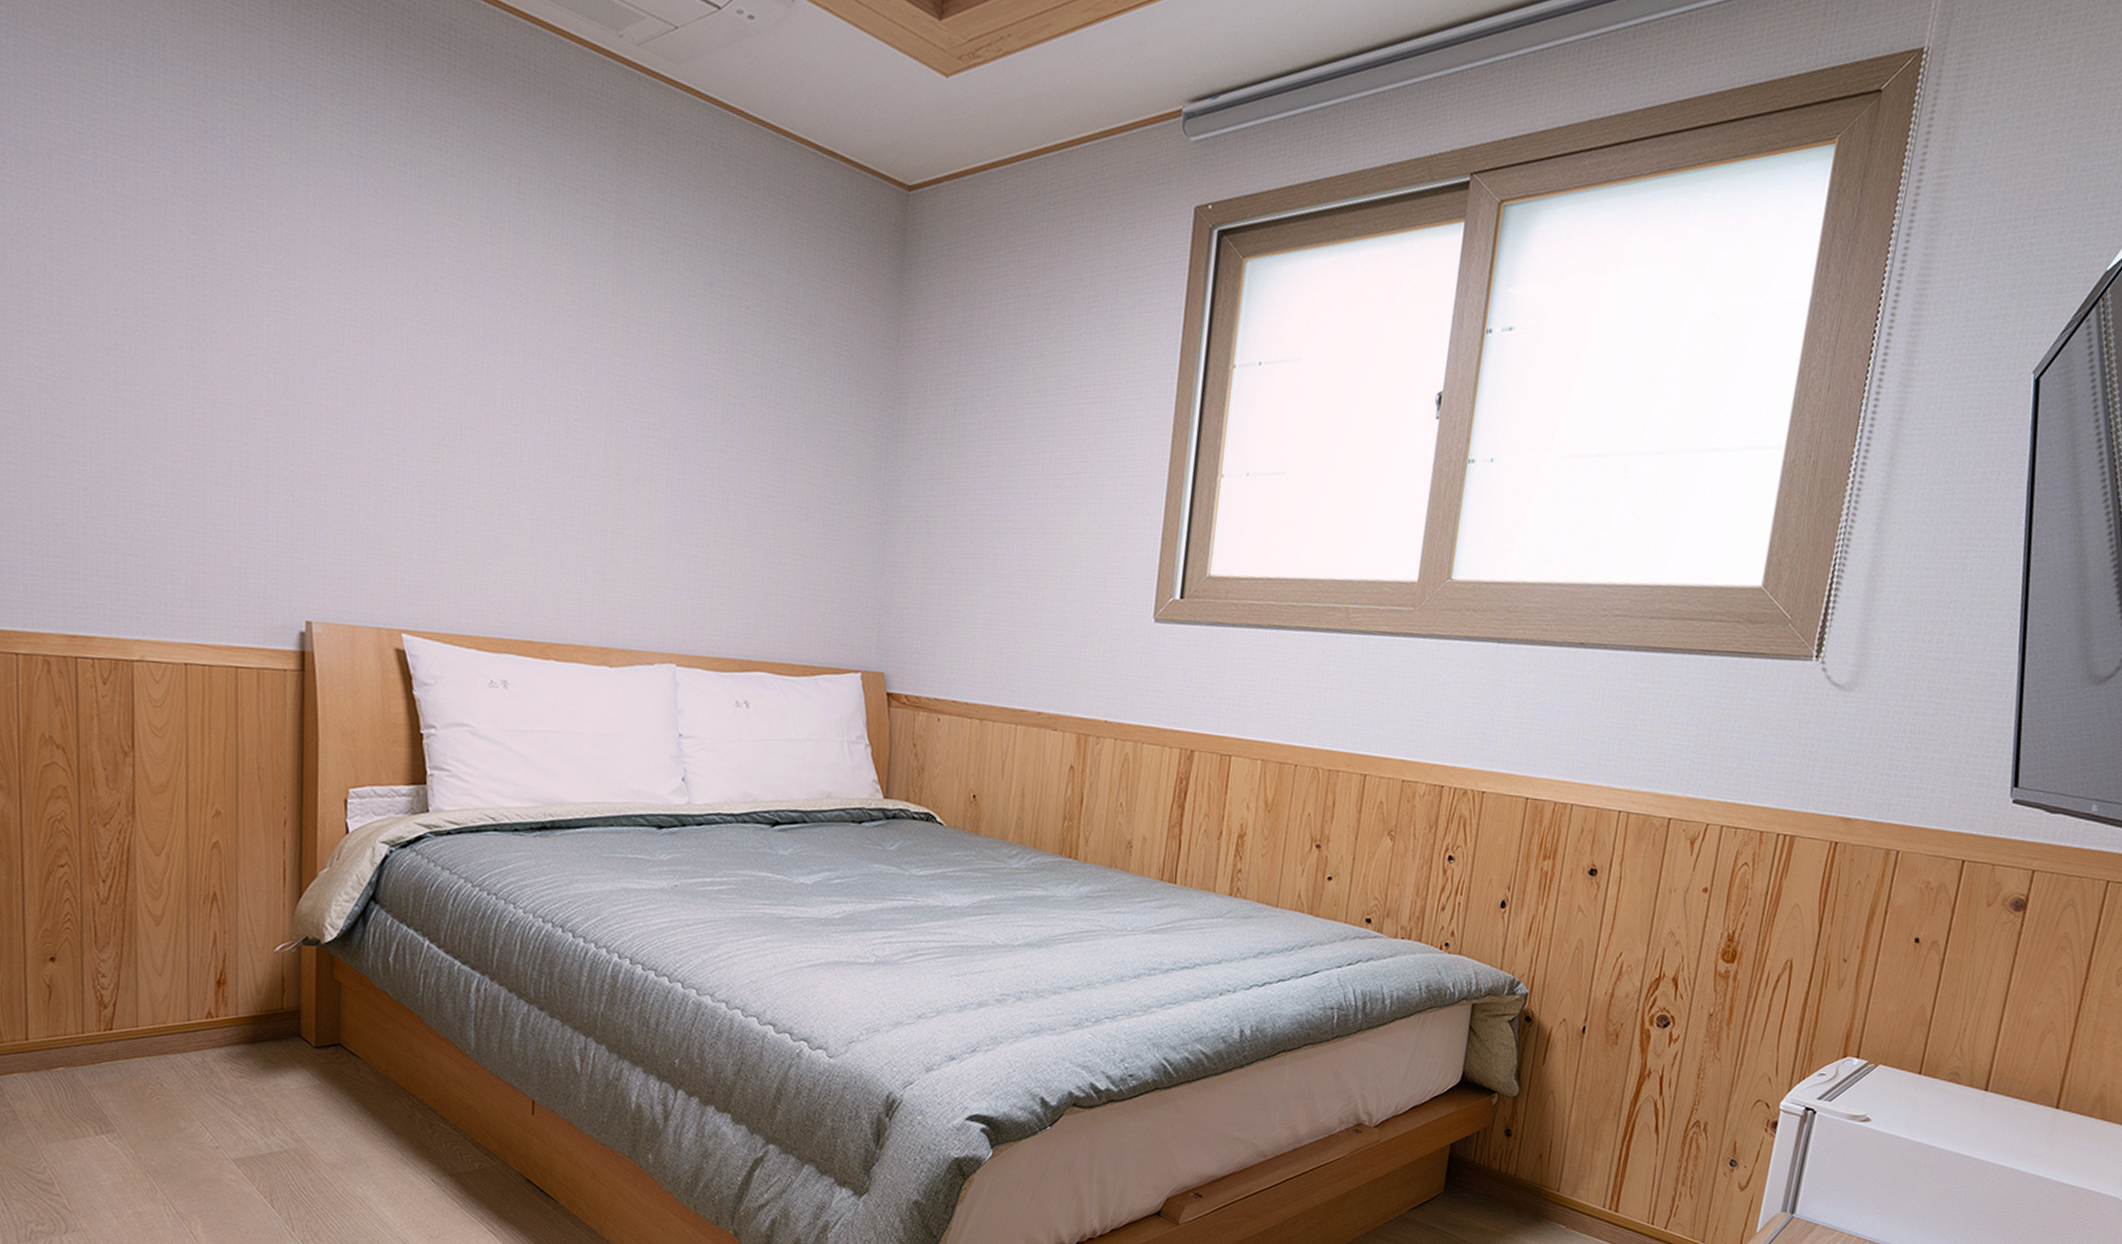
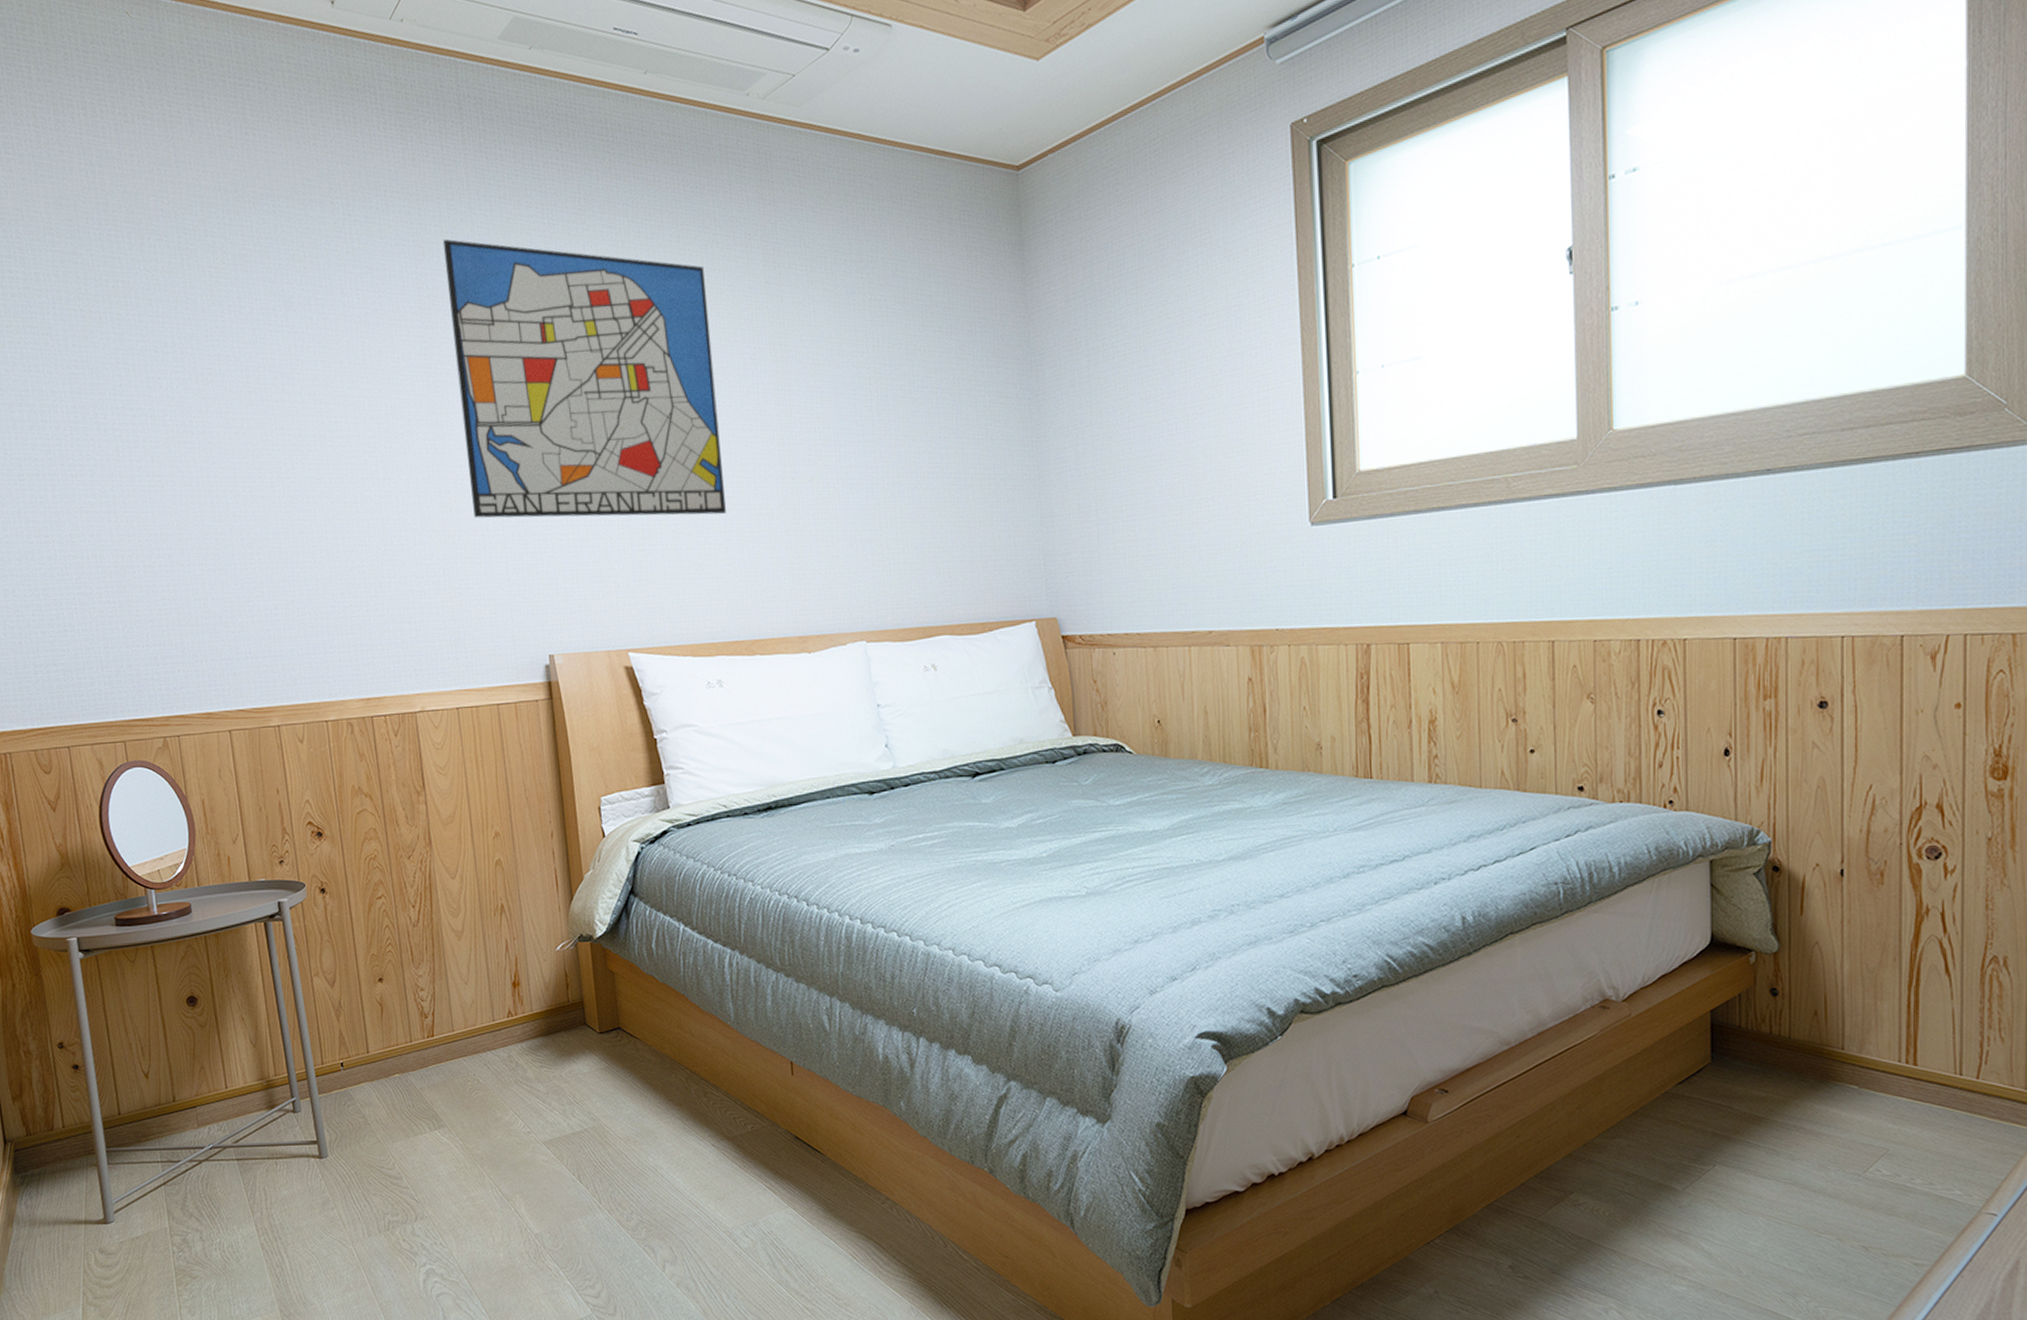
wall art: none [231,118,545,499] -> present [442,238,726,519]

